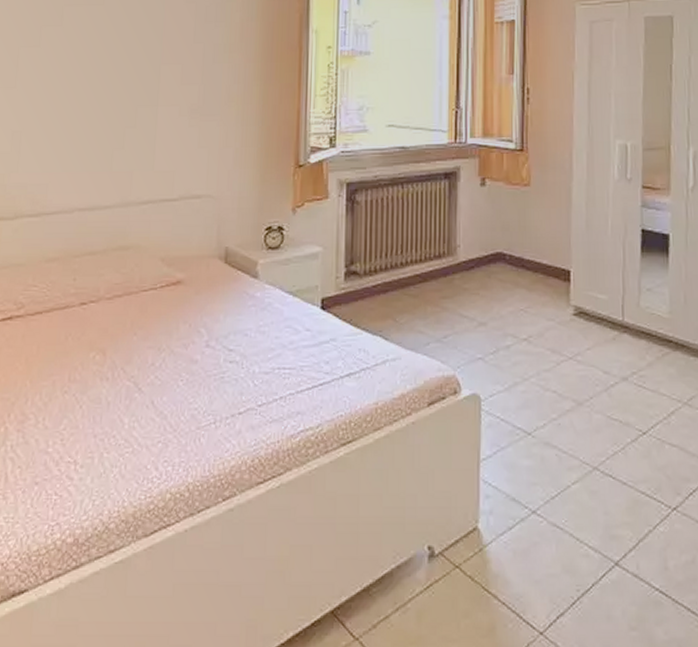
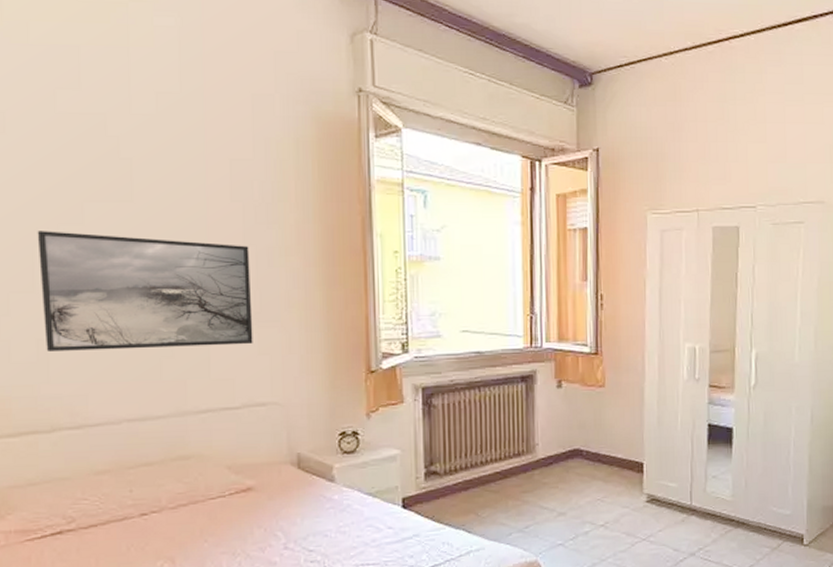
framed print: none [19,32,198,142] -> present [37,231,253,351]

